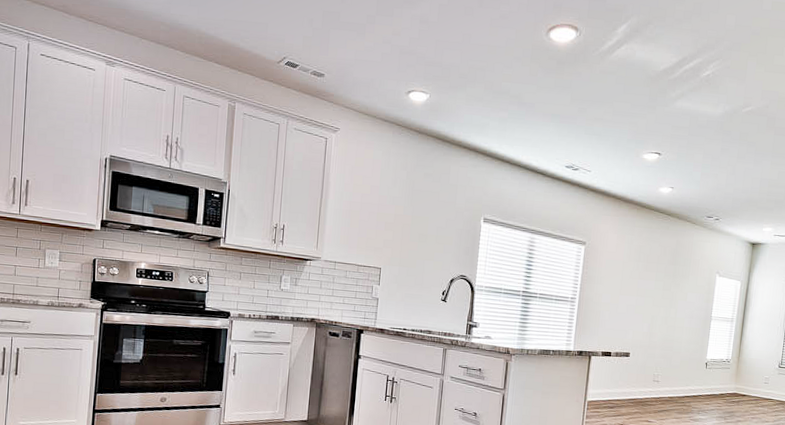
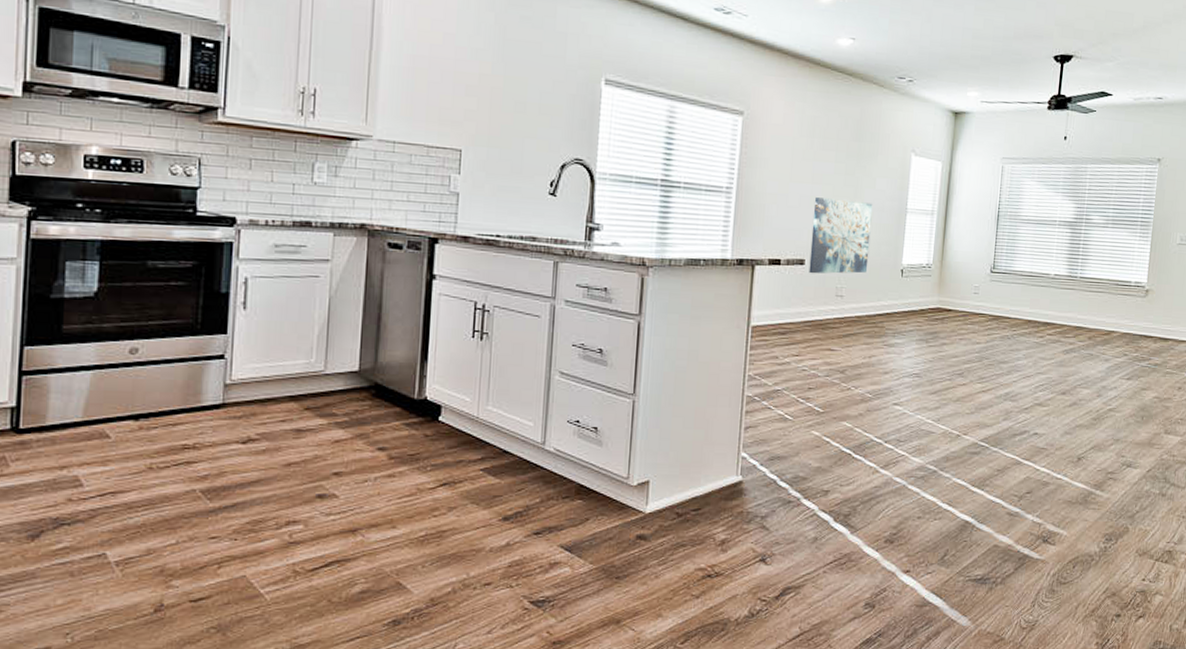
wall art: none [632,307,684,365] -> present [809,197,873,274]

